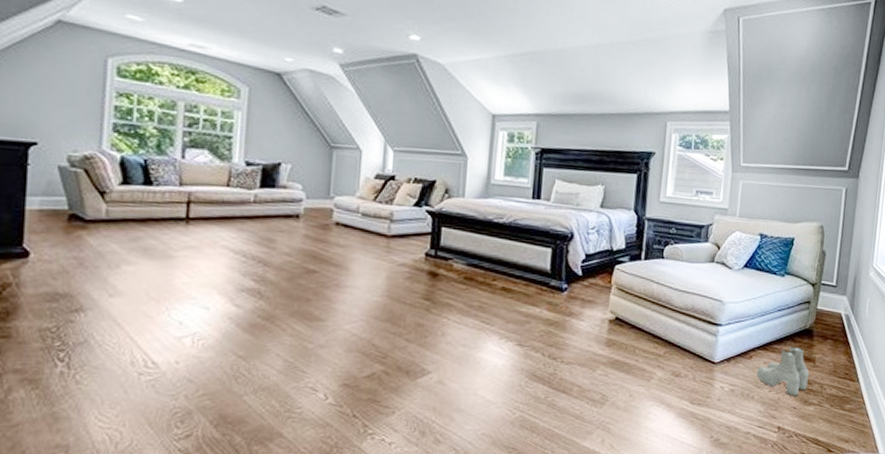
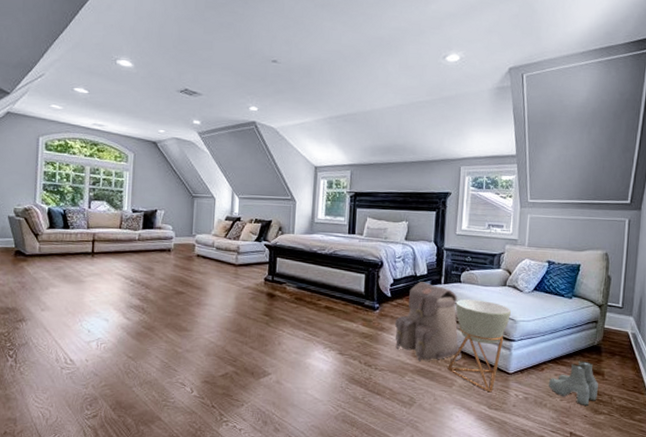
backpack: none [585,257,662,352] -> present [394,282,462,362]
planter: none [646,277,718,386] -> present [447,299,511,393]

